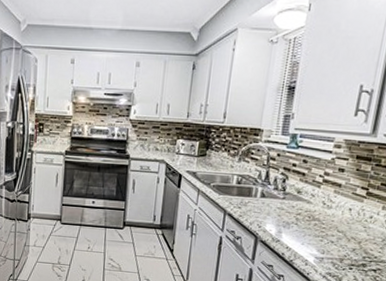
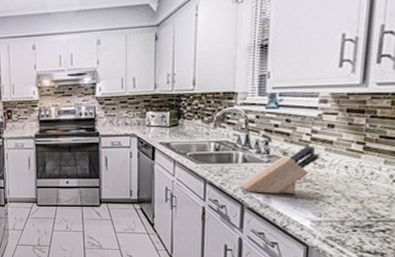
knife block: none [257,186,329,230] -> present [241,145,320,194]

